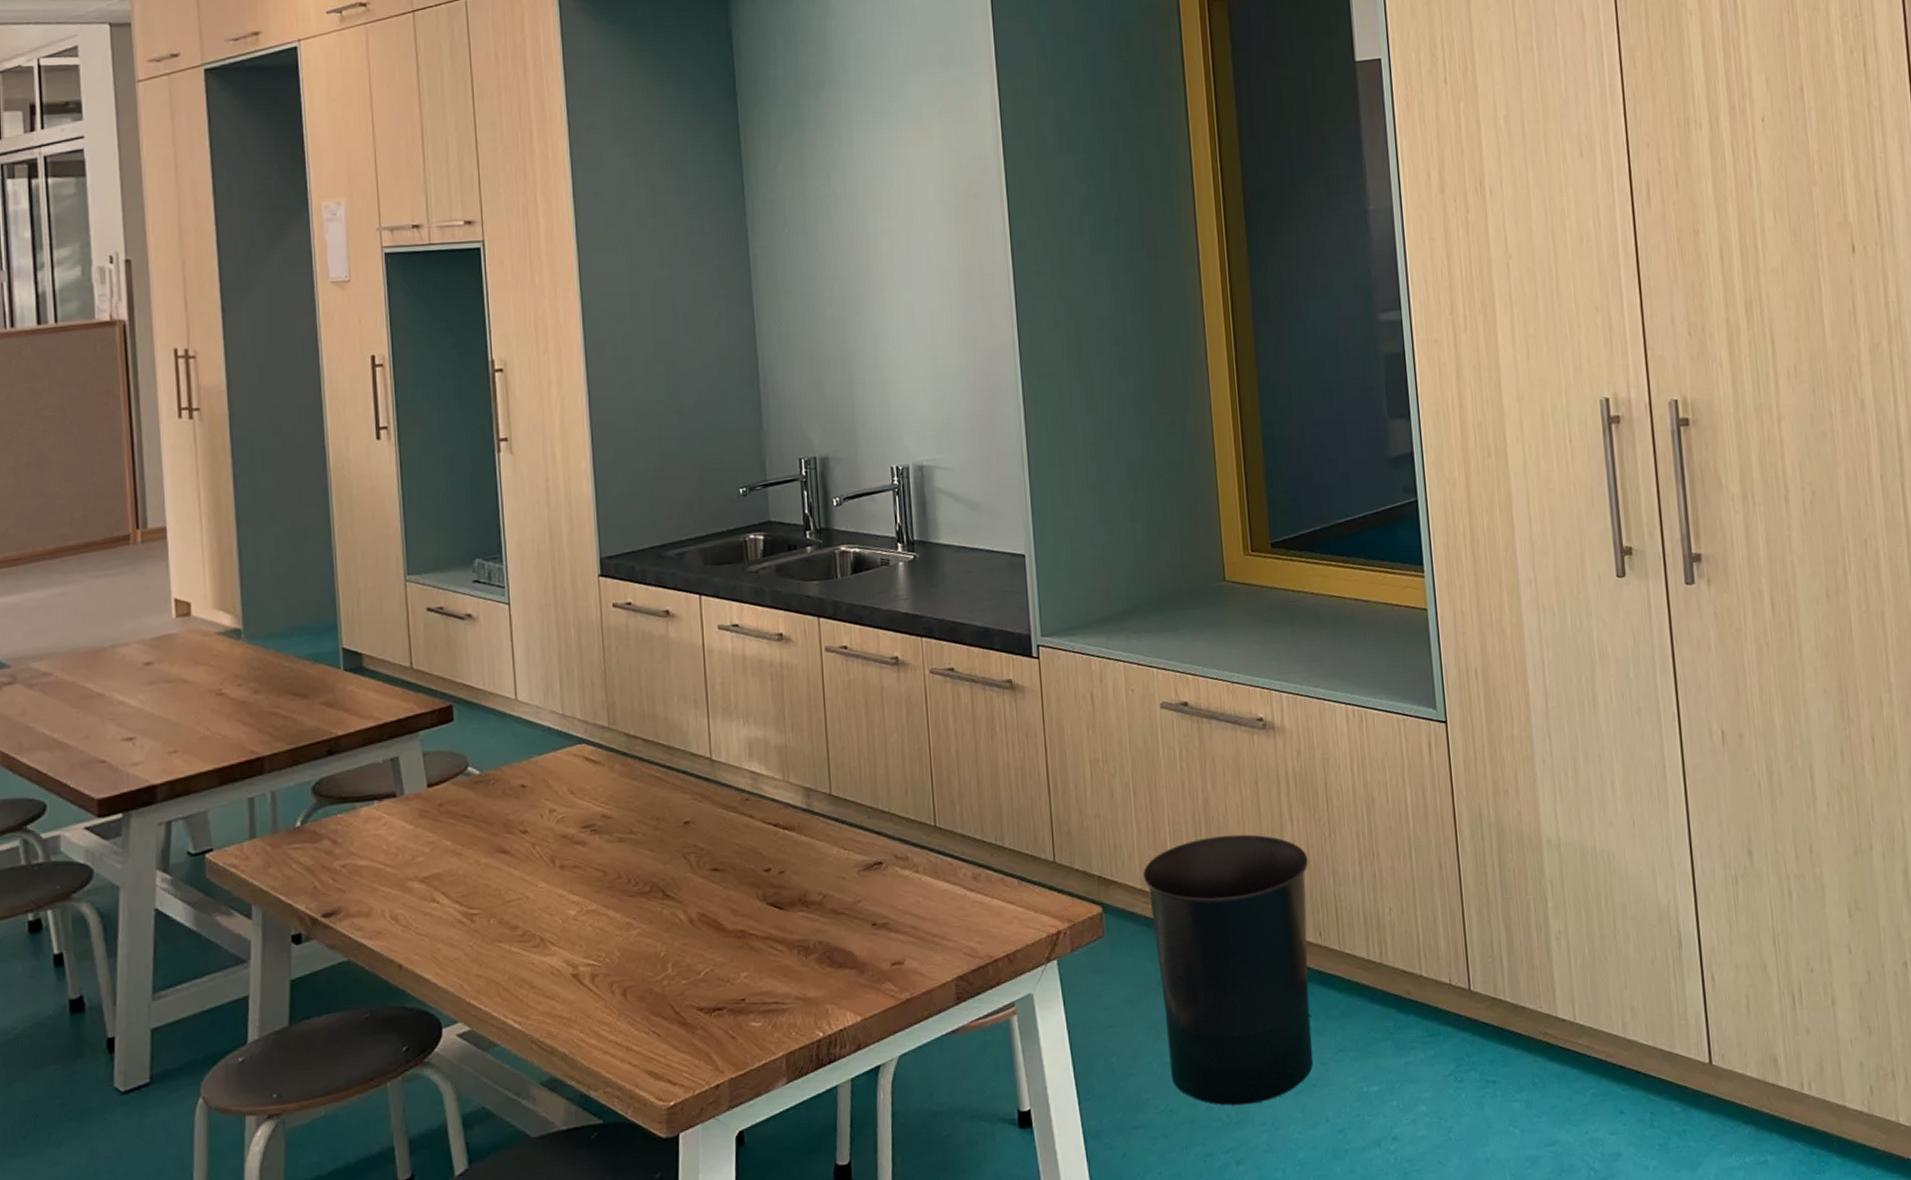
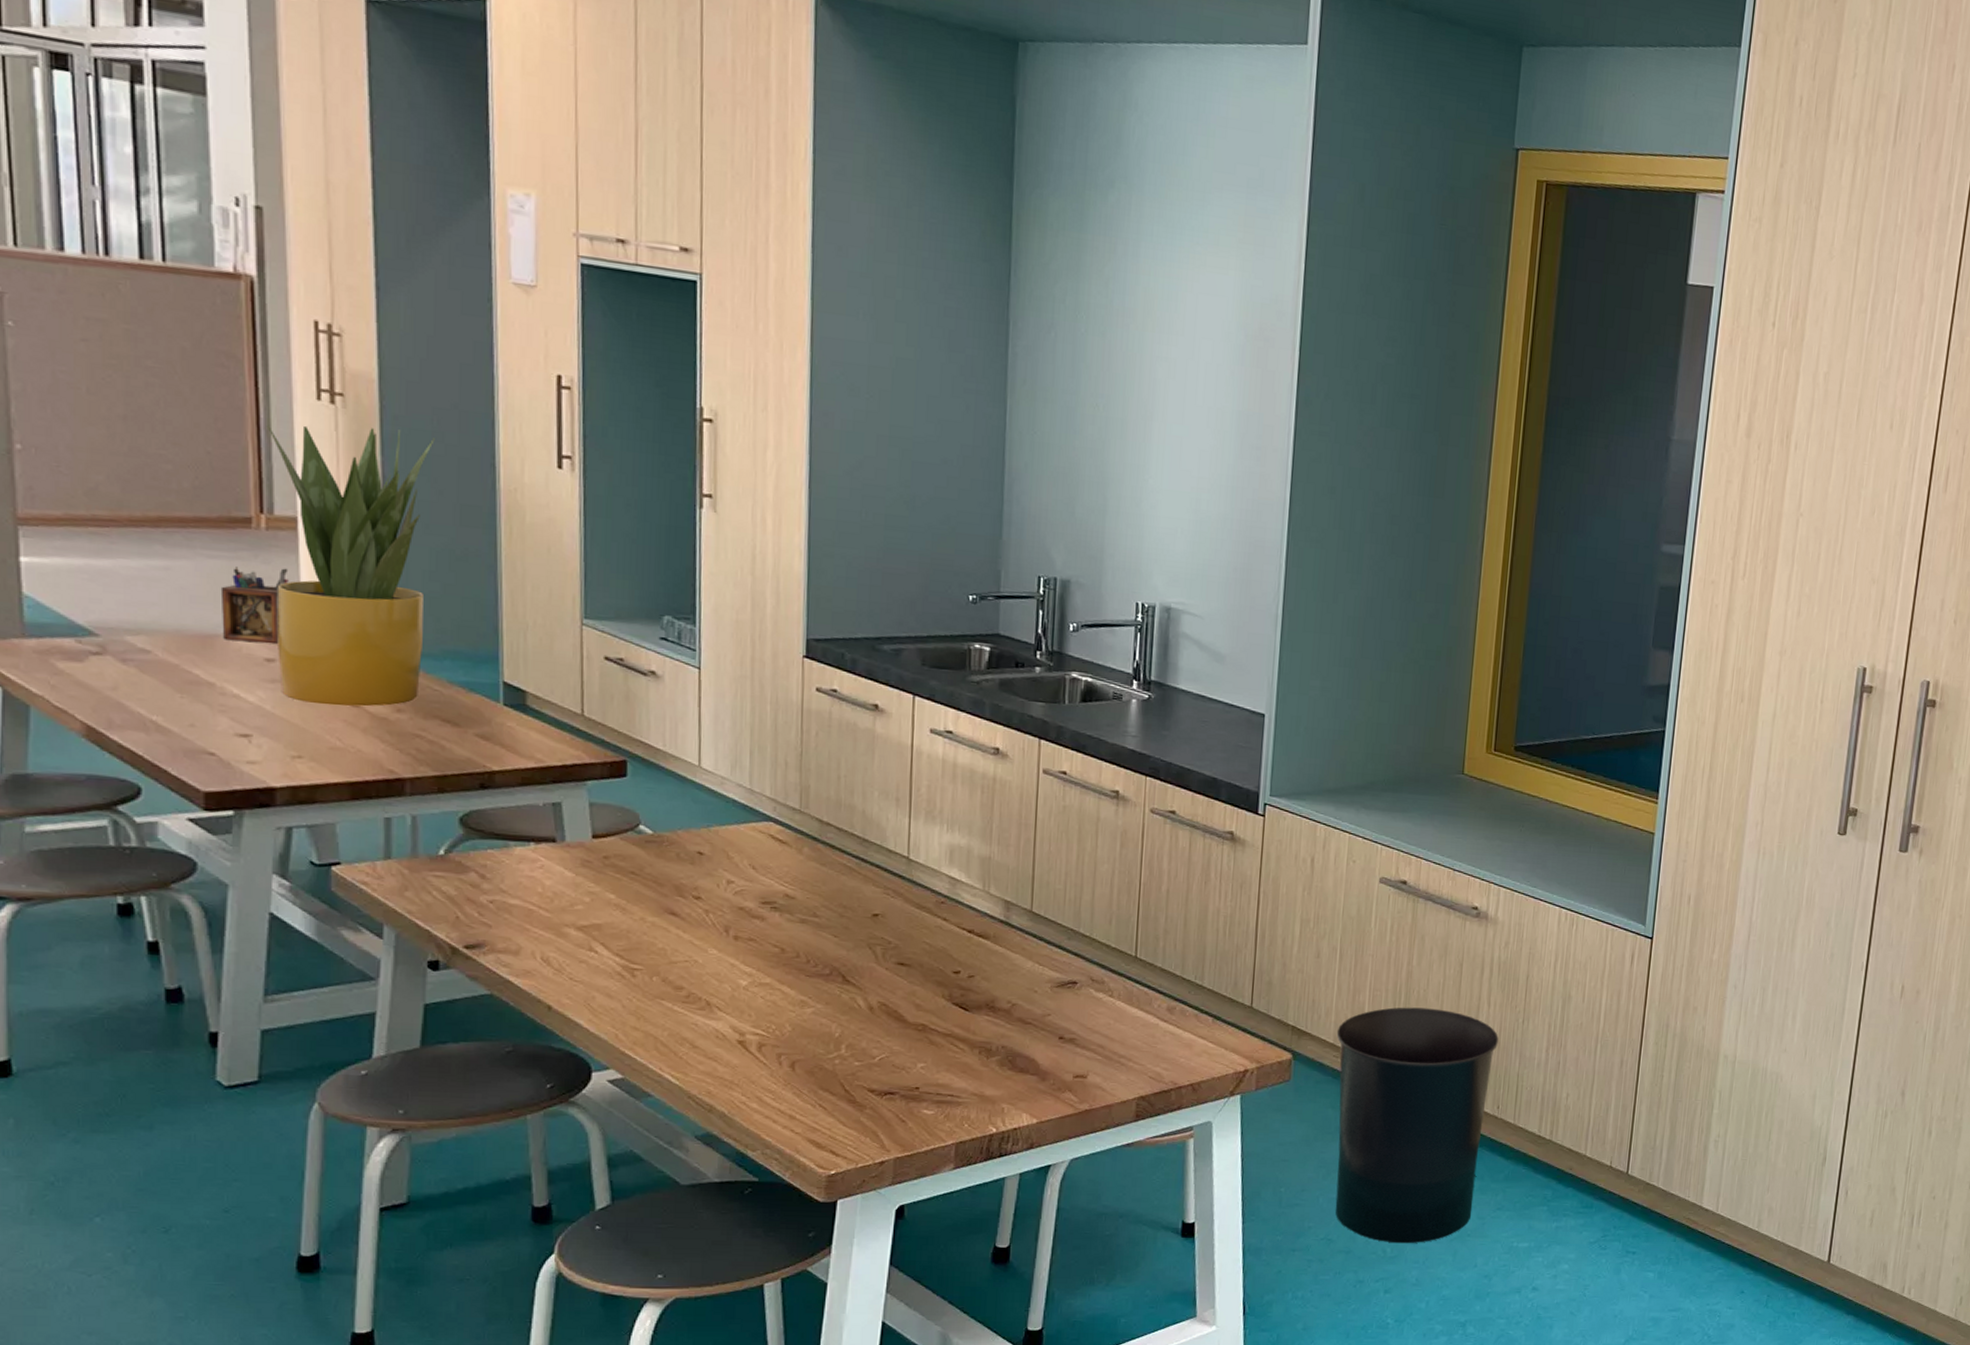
desk organizer: none [106,575,162,652] -> present [220,566,290,645]
planter: none [140,431,275,698] -> present [268,424,435,707]

